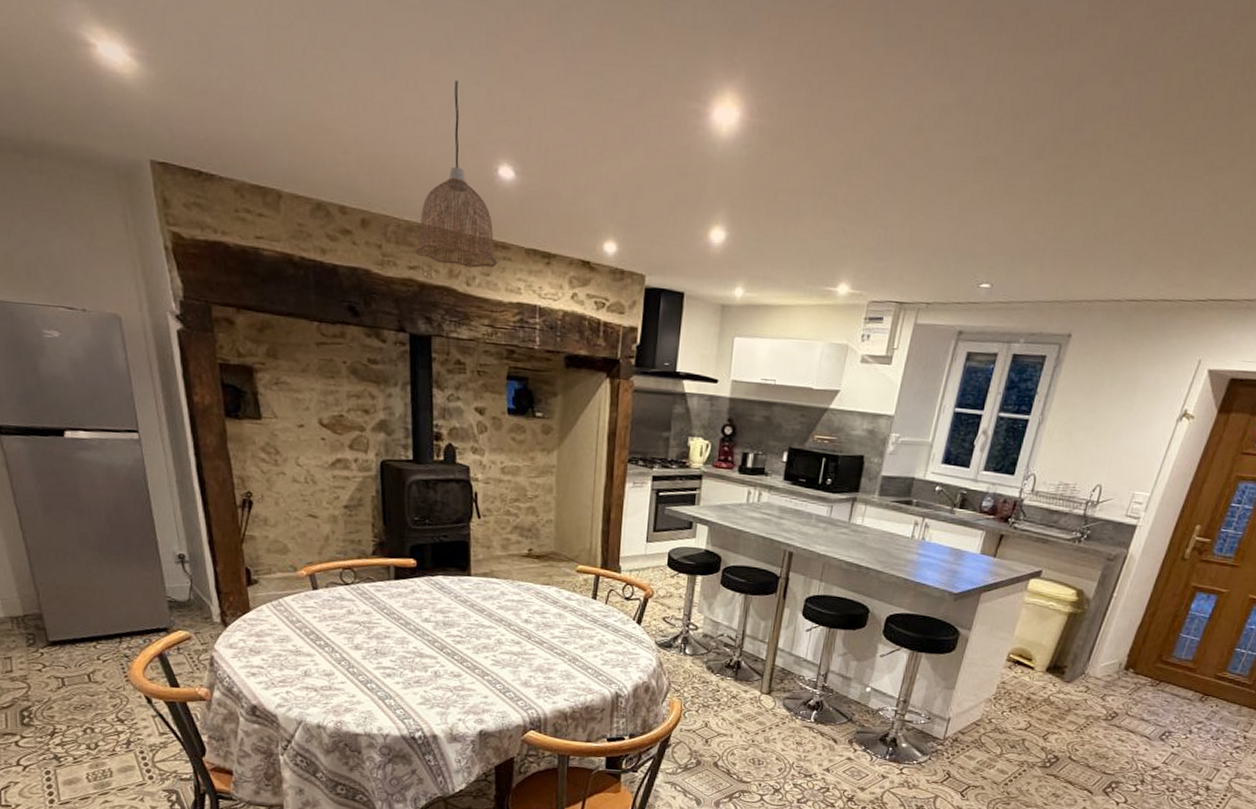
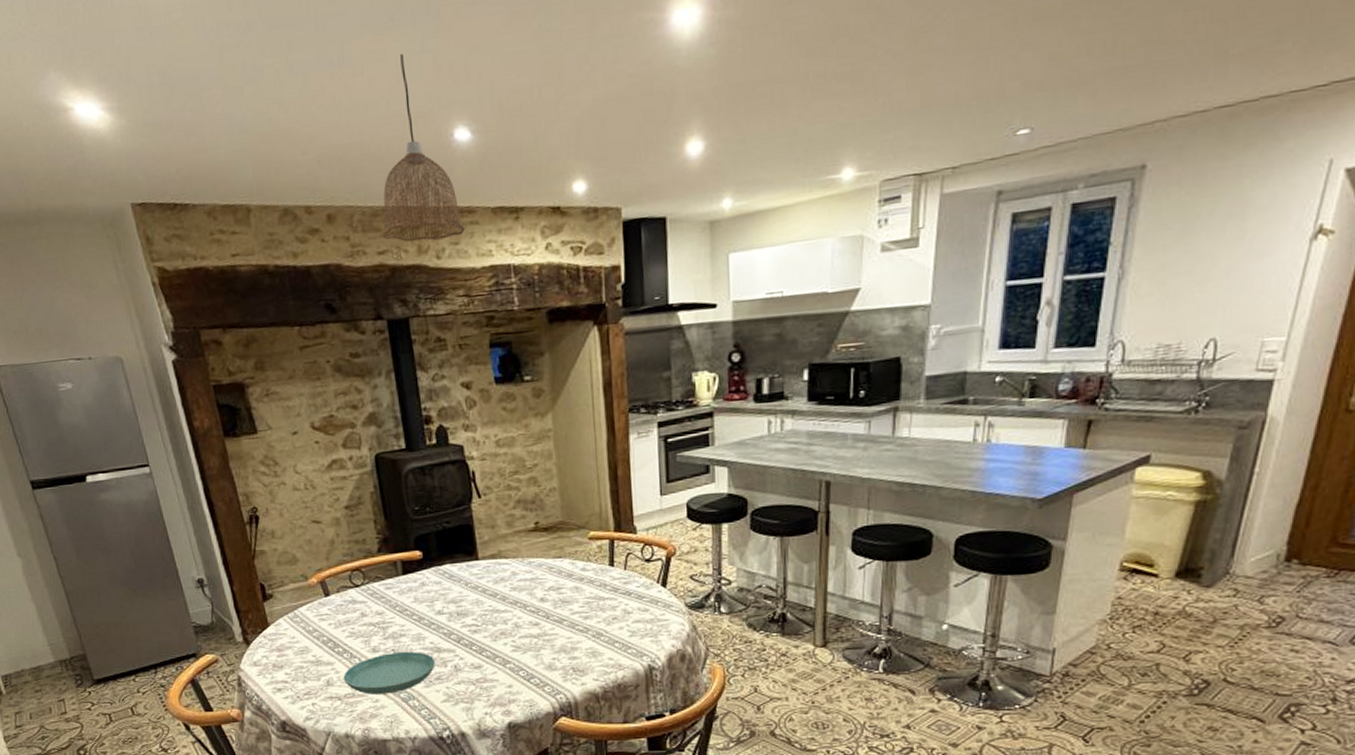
saucer: none [322,652,417,691] -> present [343,651,436,695]

